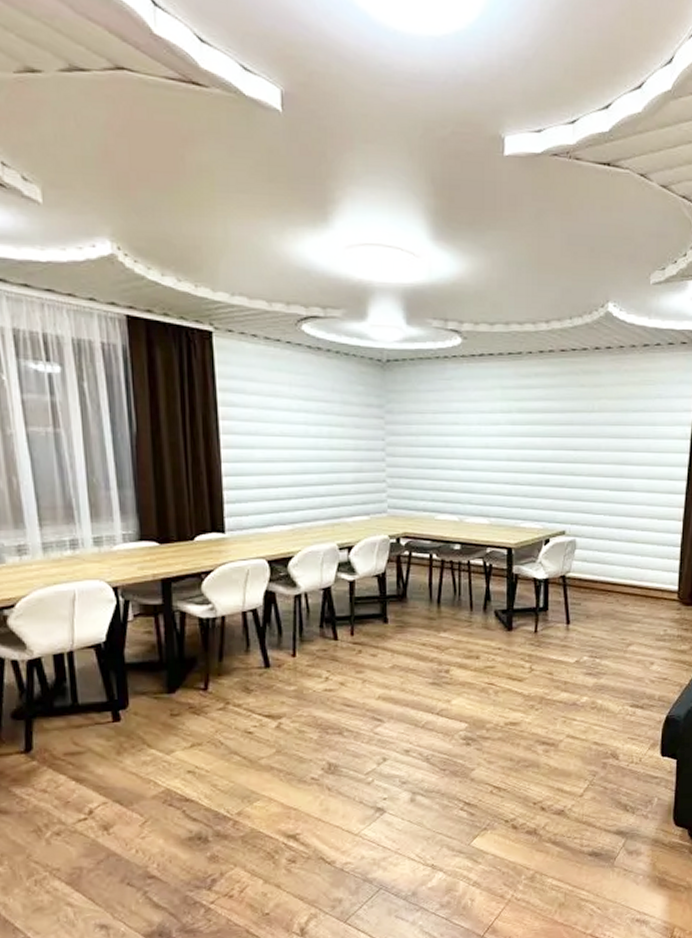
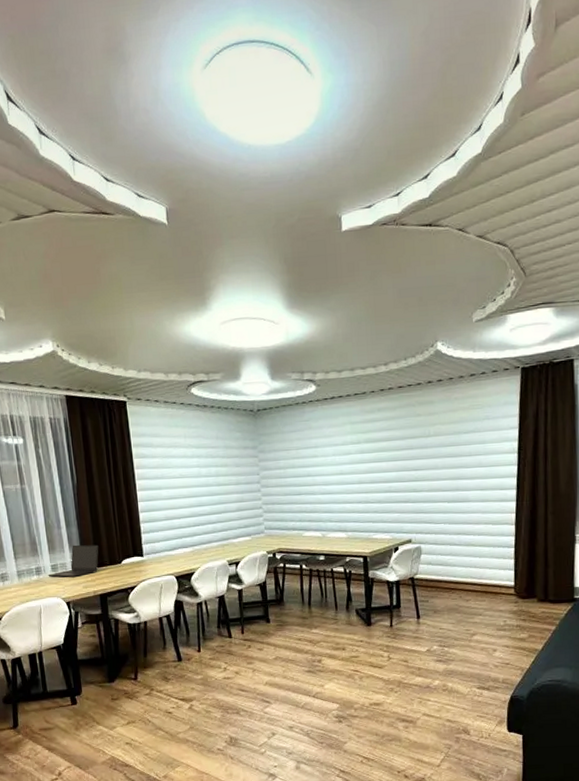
laptop: none [88,512,164,556] -> present [48,544,99,578]

